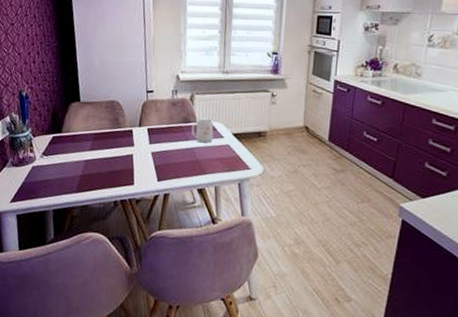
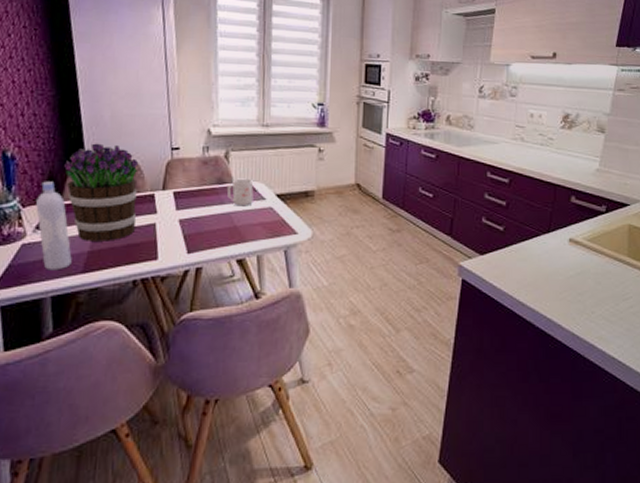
bottle: none [43,116,69,189] -> present [36,181,72,271]
bouquet: none [64,86,121,168] -> present [64,143,139,241]

